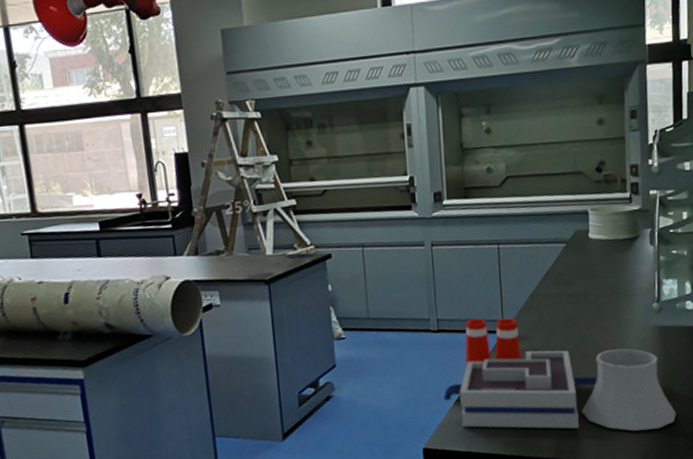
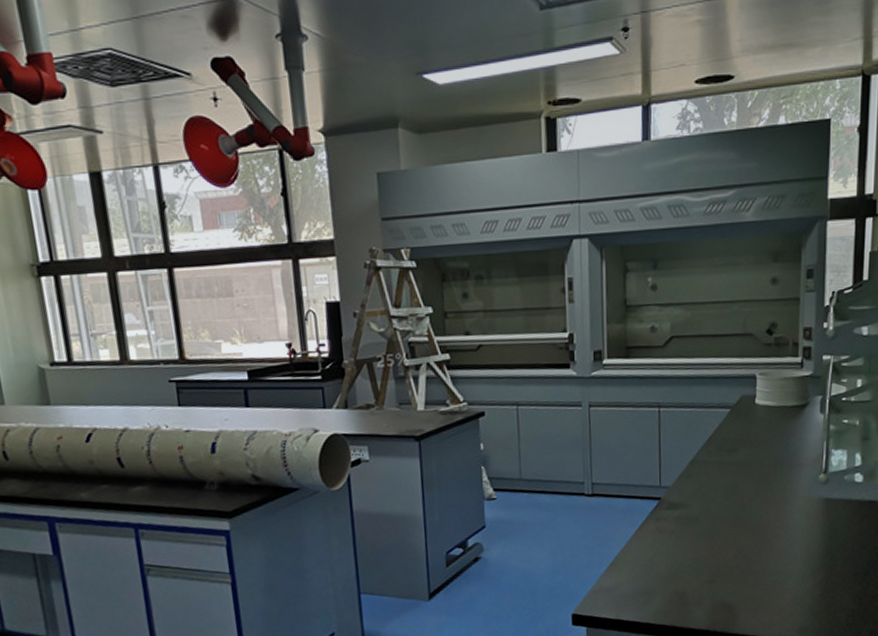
laboratory equipment: present [443,318,676,431] -> none [595,484,838,606]

